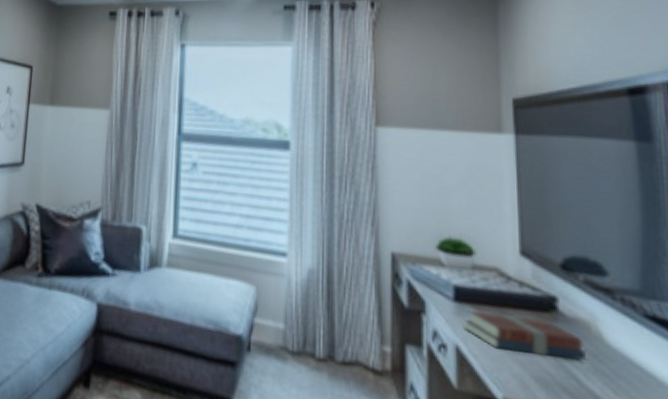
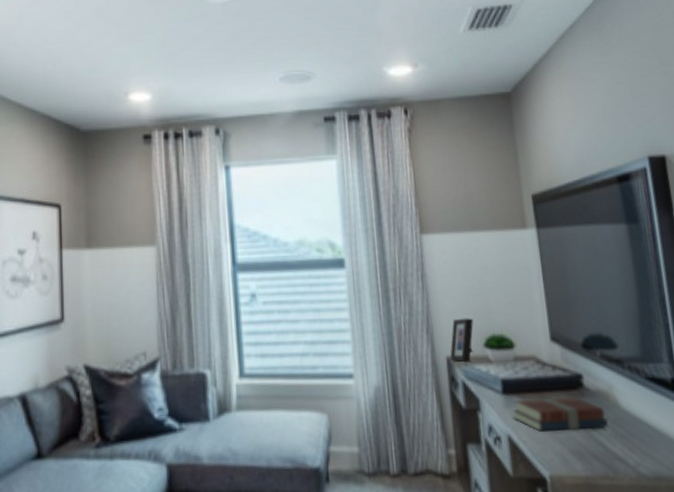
picture frame: none [396,215,427,261] -> present [450,318,473,362]

